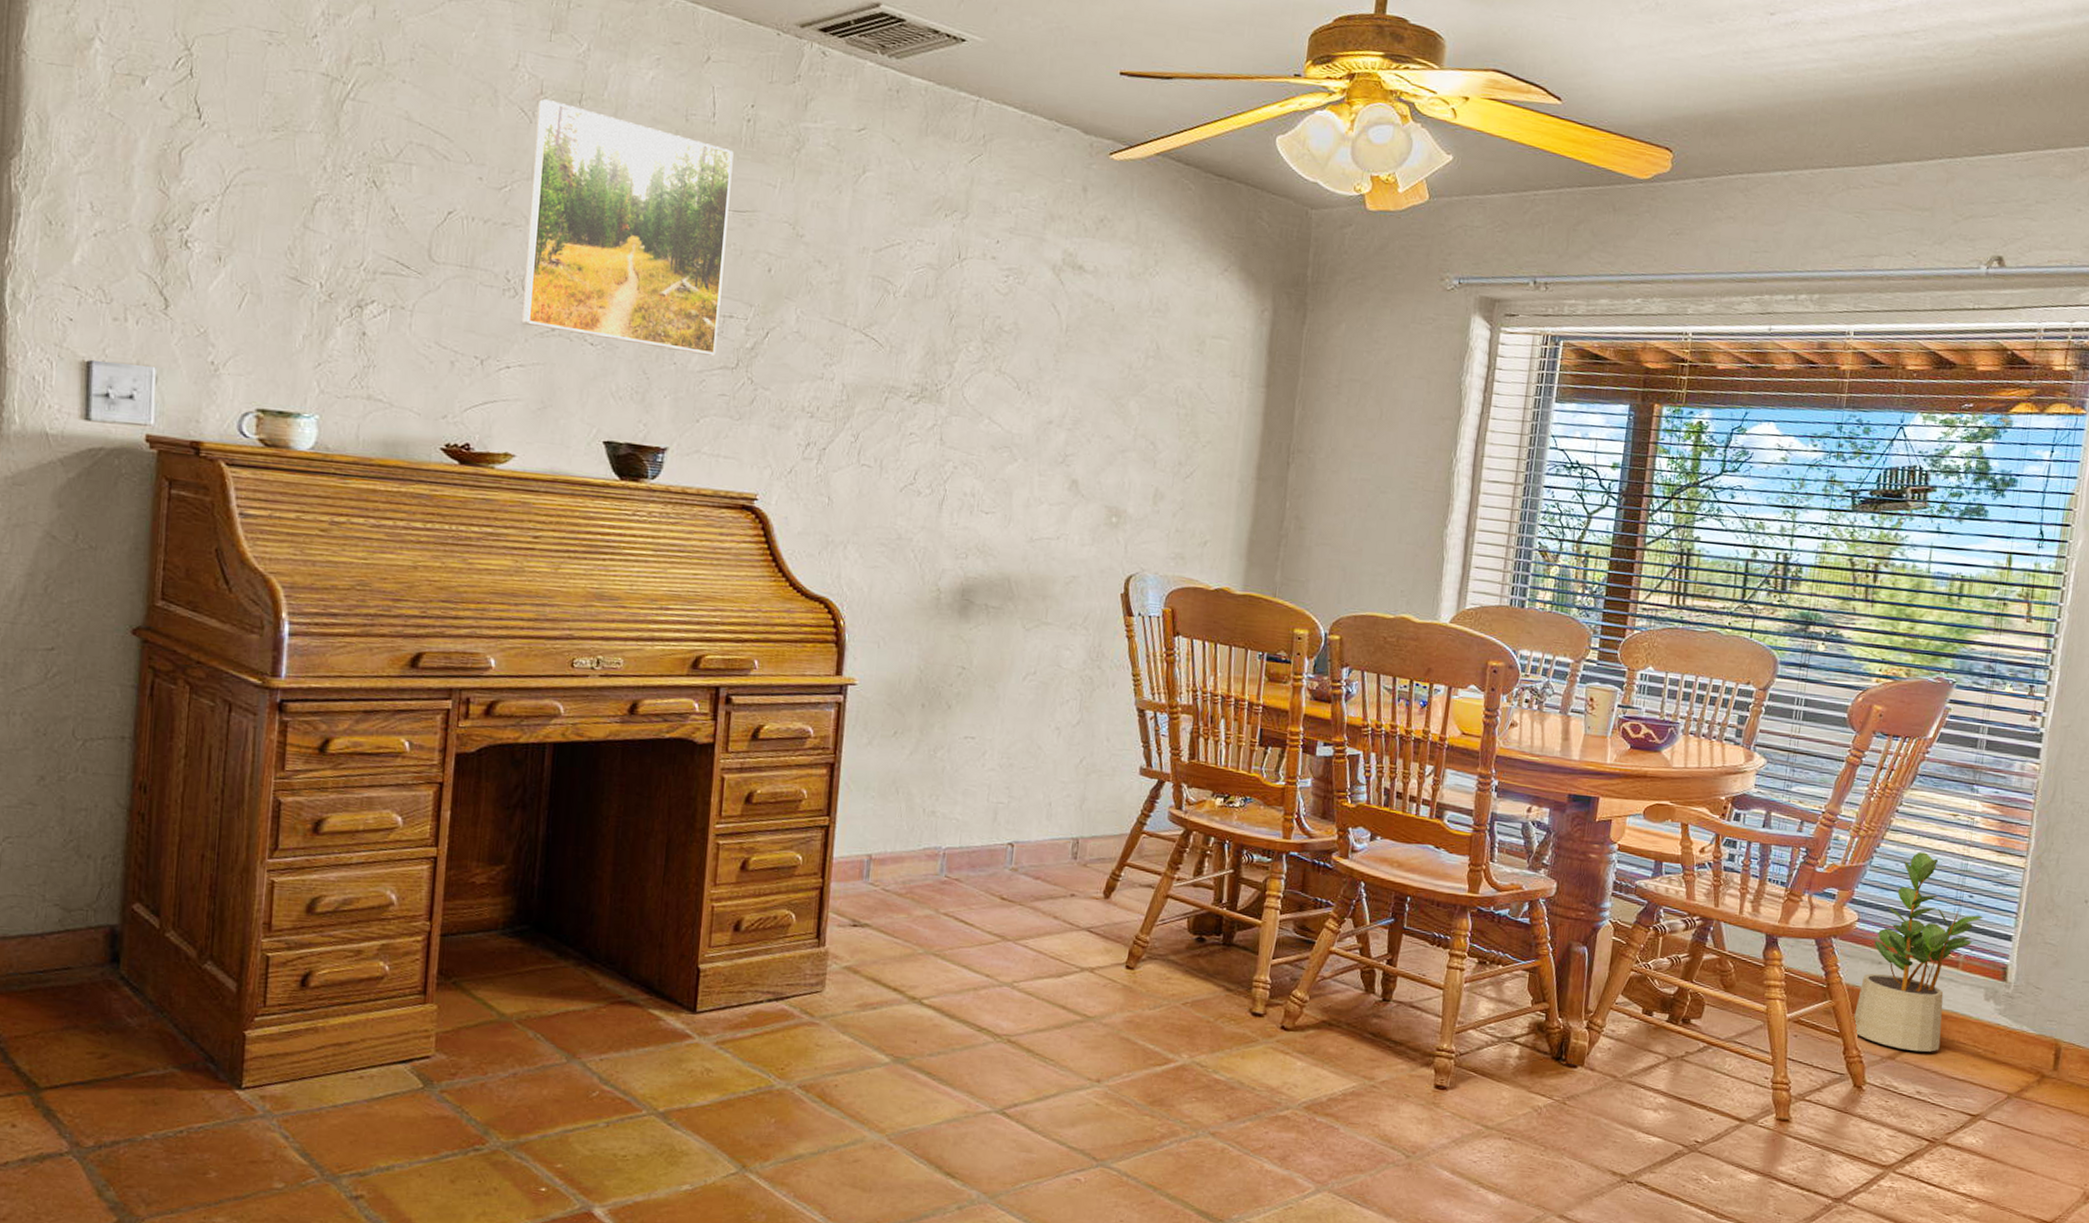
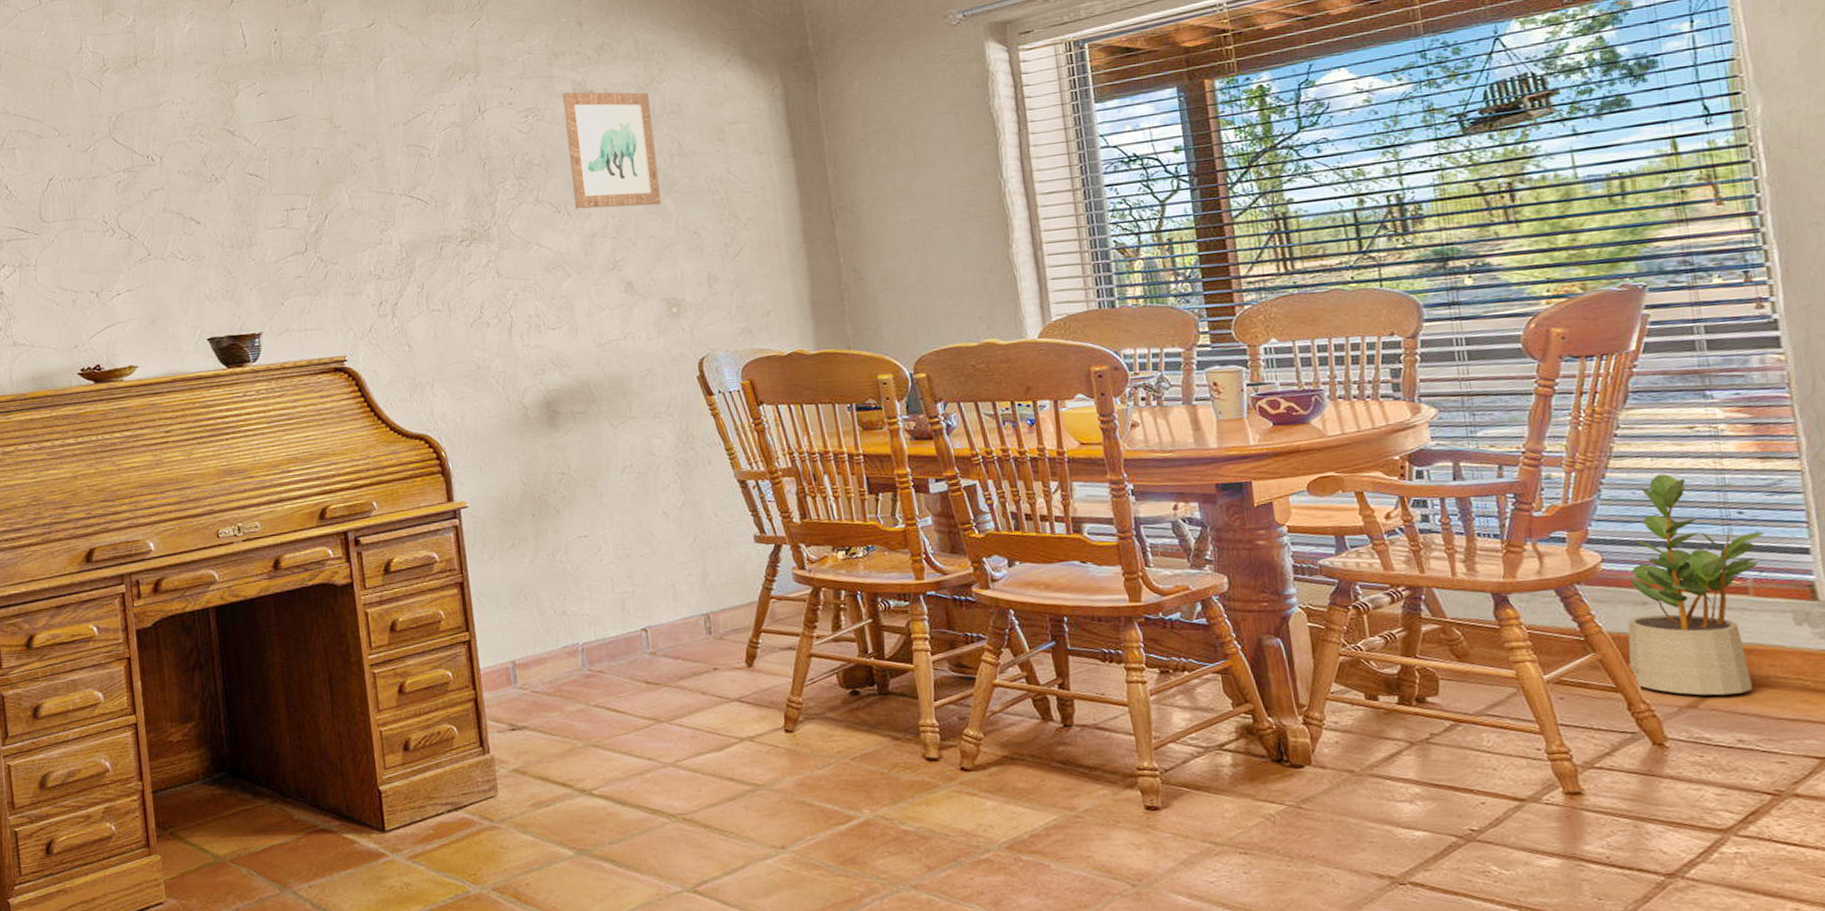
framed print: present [521,98,734,356] -> none [103,68,286,256]
wall art: none [1037,260,1138,405] -> present [562,92,661,209]

